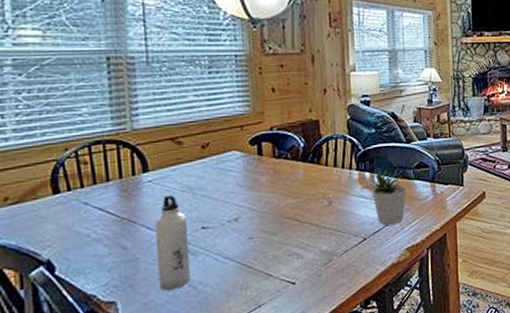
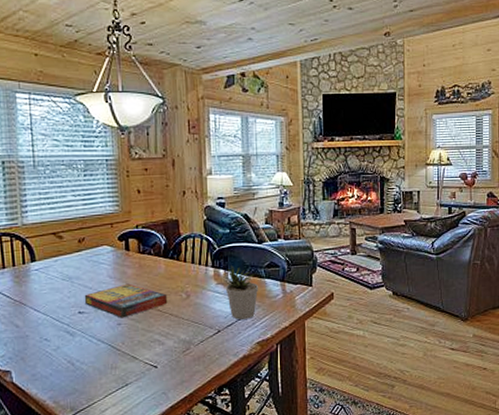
water bottle: present [154,195,190,291] -> none [40,282,69,365]
game compilation box: none [208,192,307,232] -> present [84,283,168,318]

